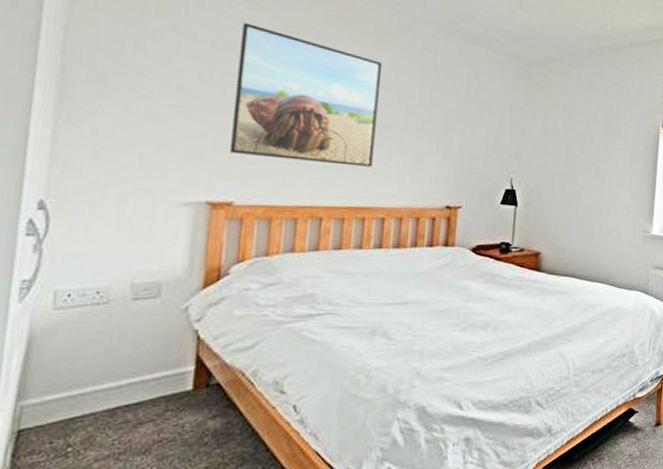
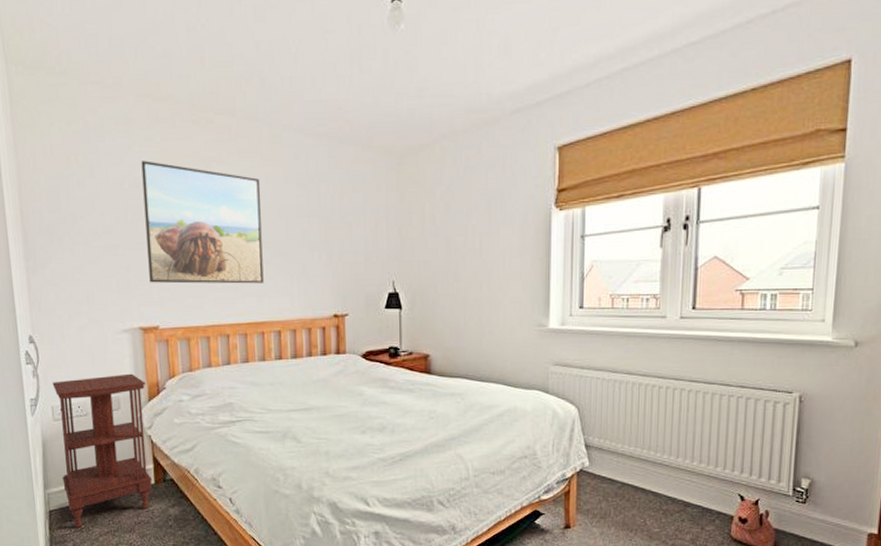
side table: none [49,254,203,452] -> present [52,373,153,528]

